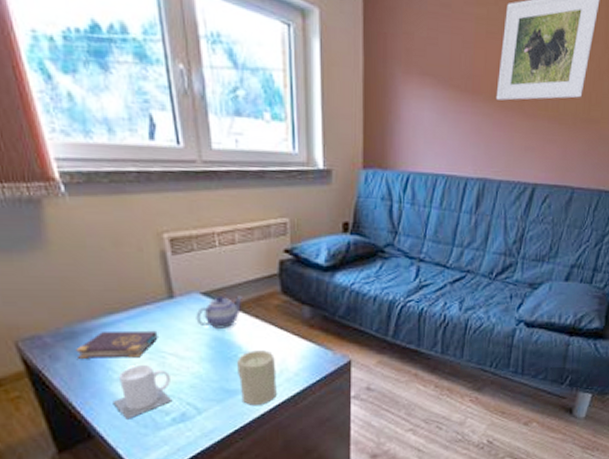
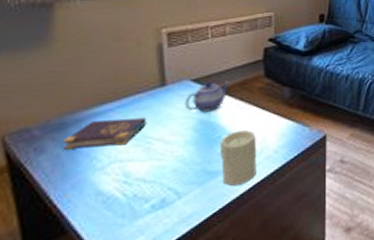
mug: present [112,365,173,420] -> none [92,152,154,210]

